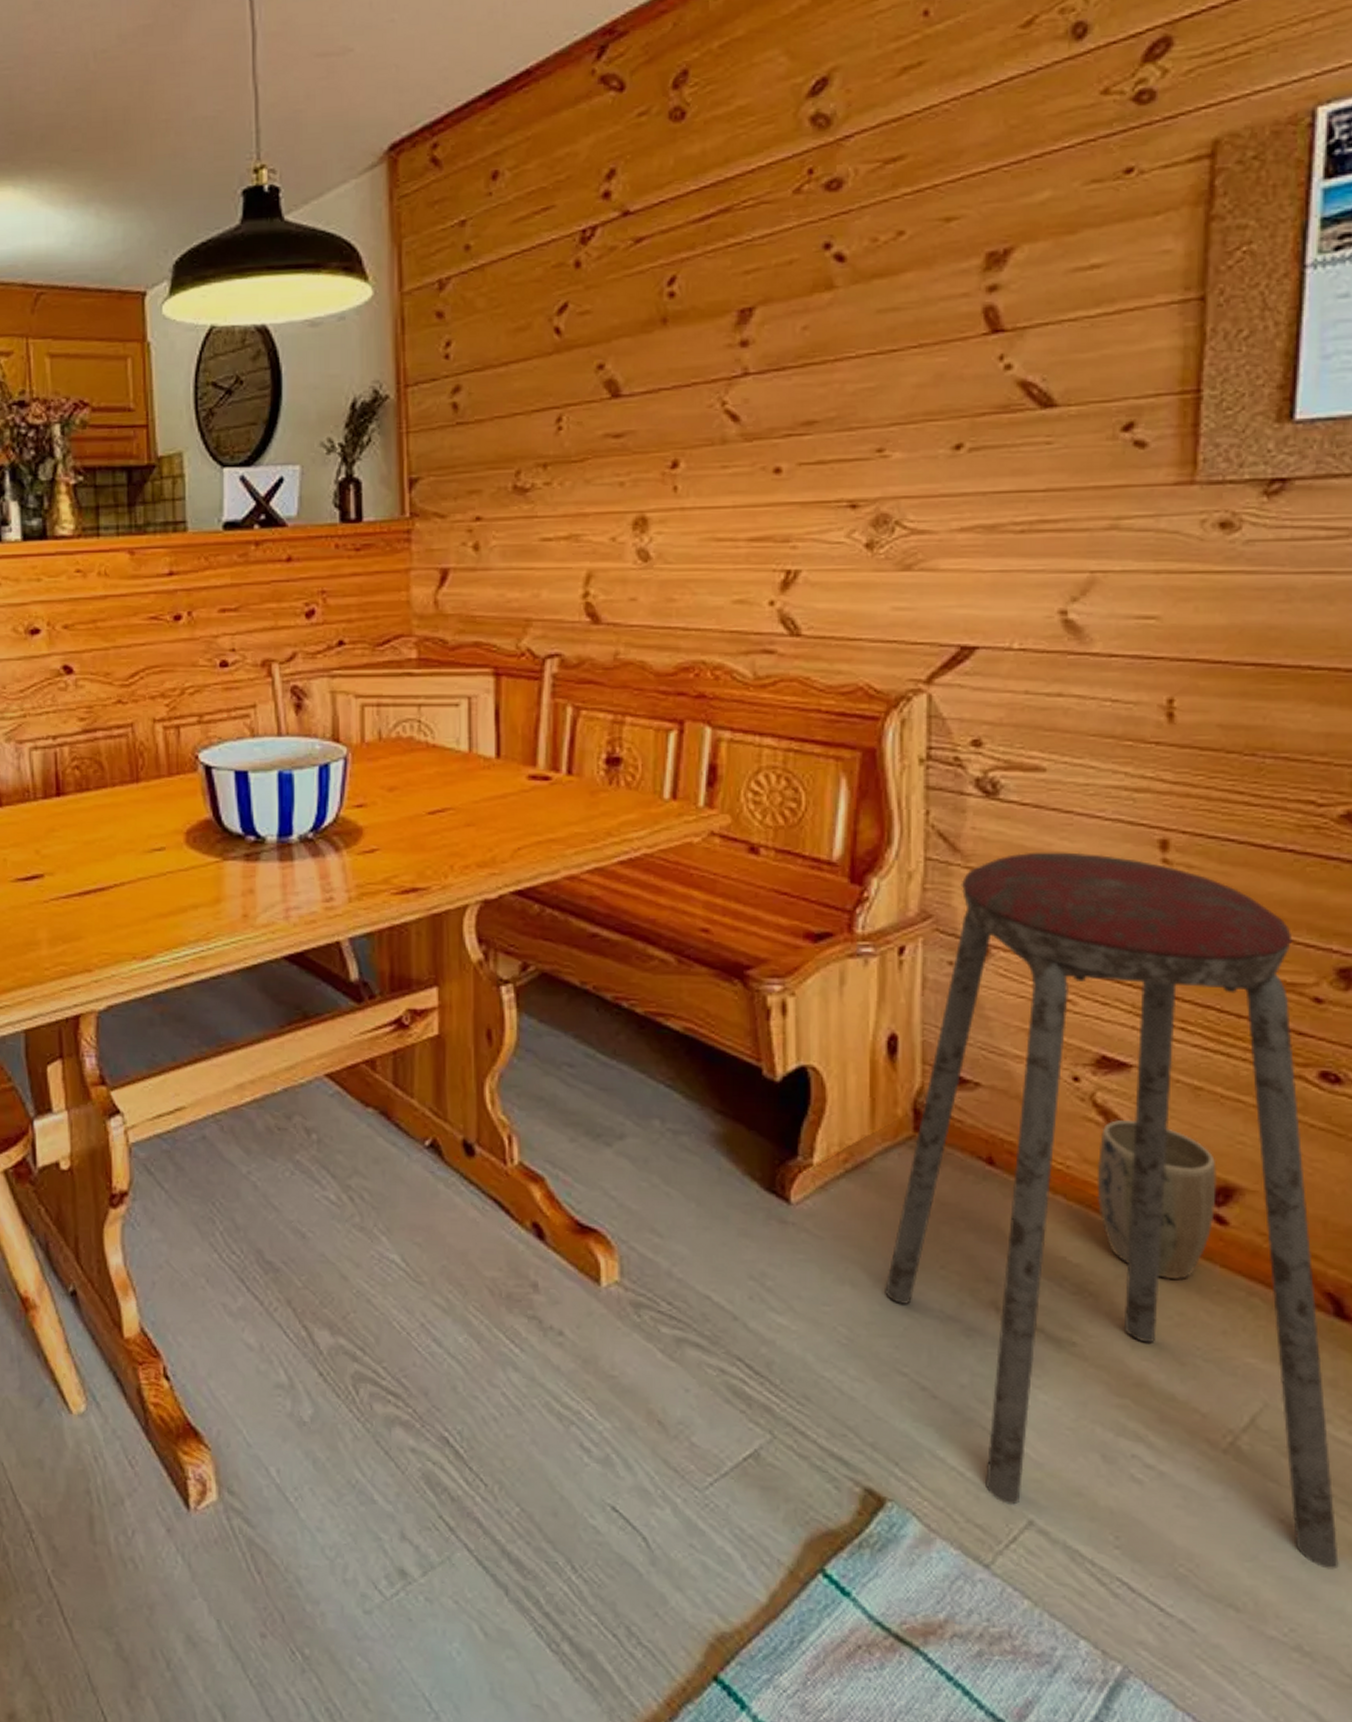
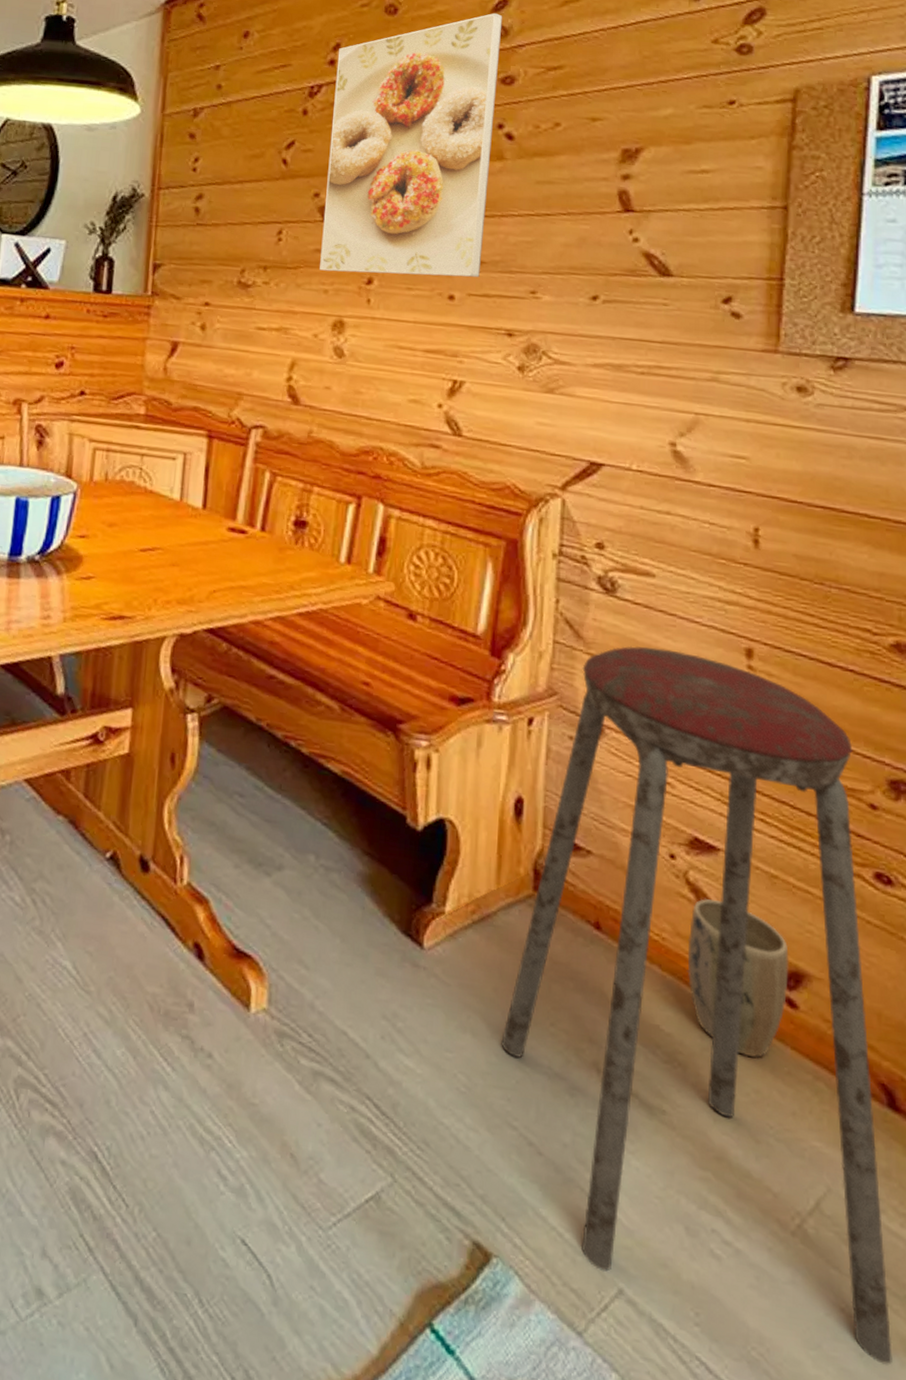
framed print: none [611,97,823,459] -> present [320,12,503,278]

